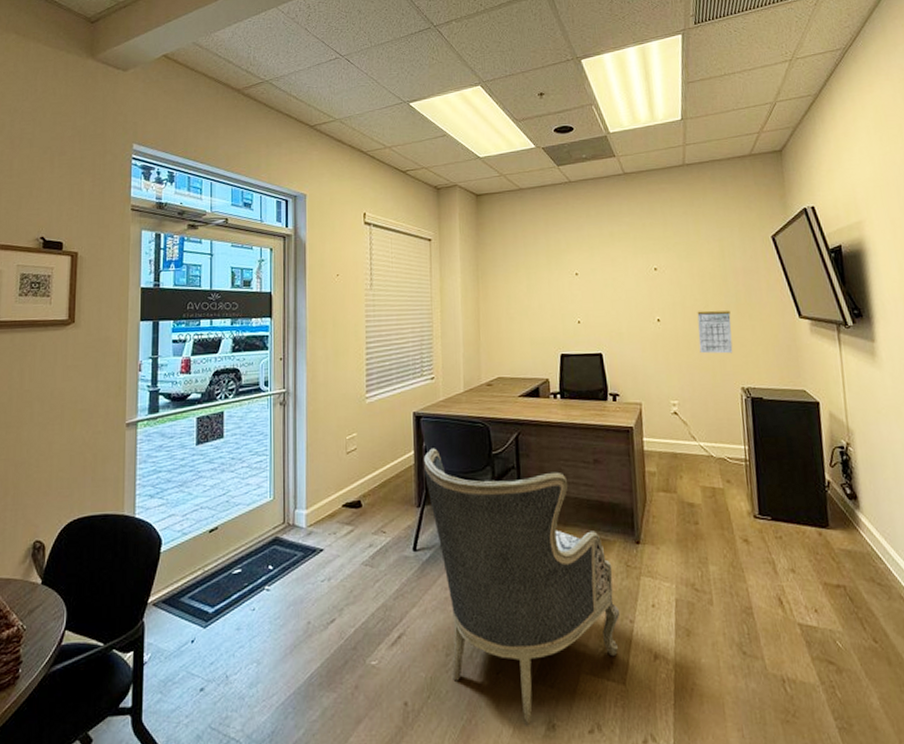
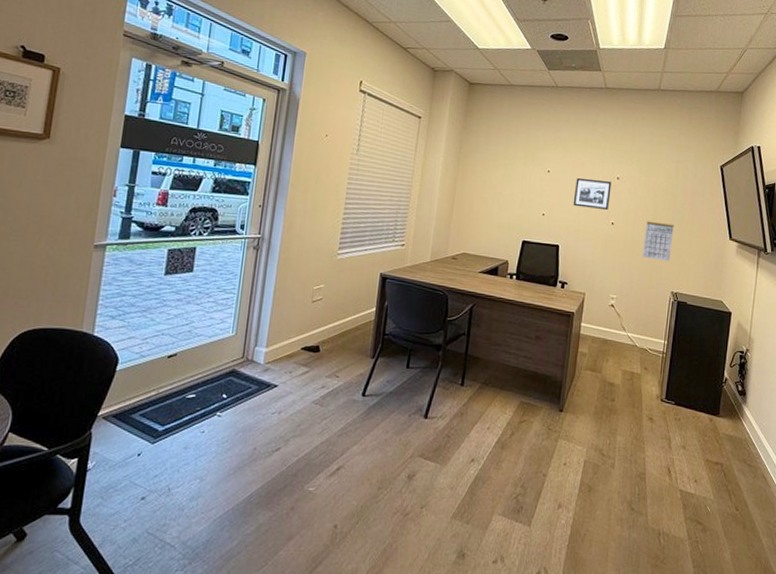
armchair: present [424,448,621,726] -> none [381,307,536,553]
picture frame: none [609,274,651,308] -> present [573,177,612,211]

